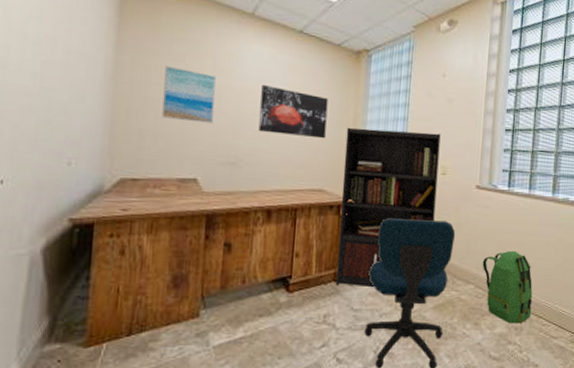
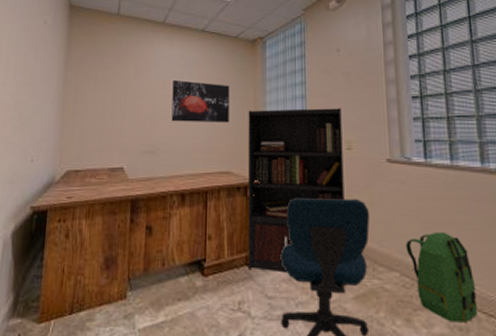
wall art: present [162,65,217,124] -> none [97,74,137,118]

